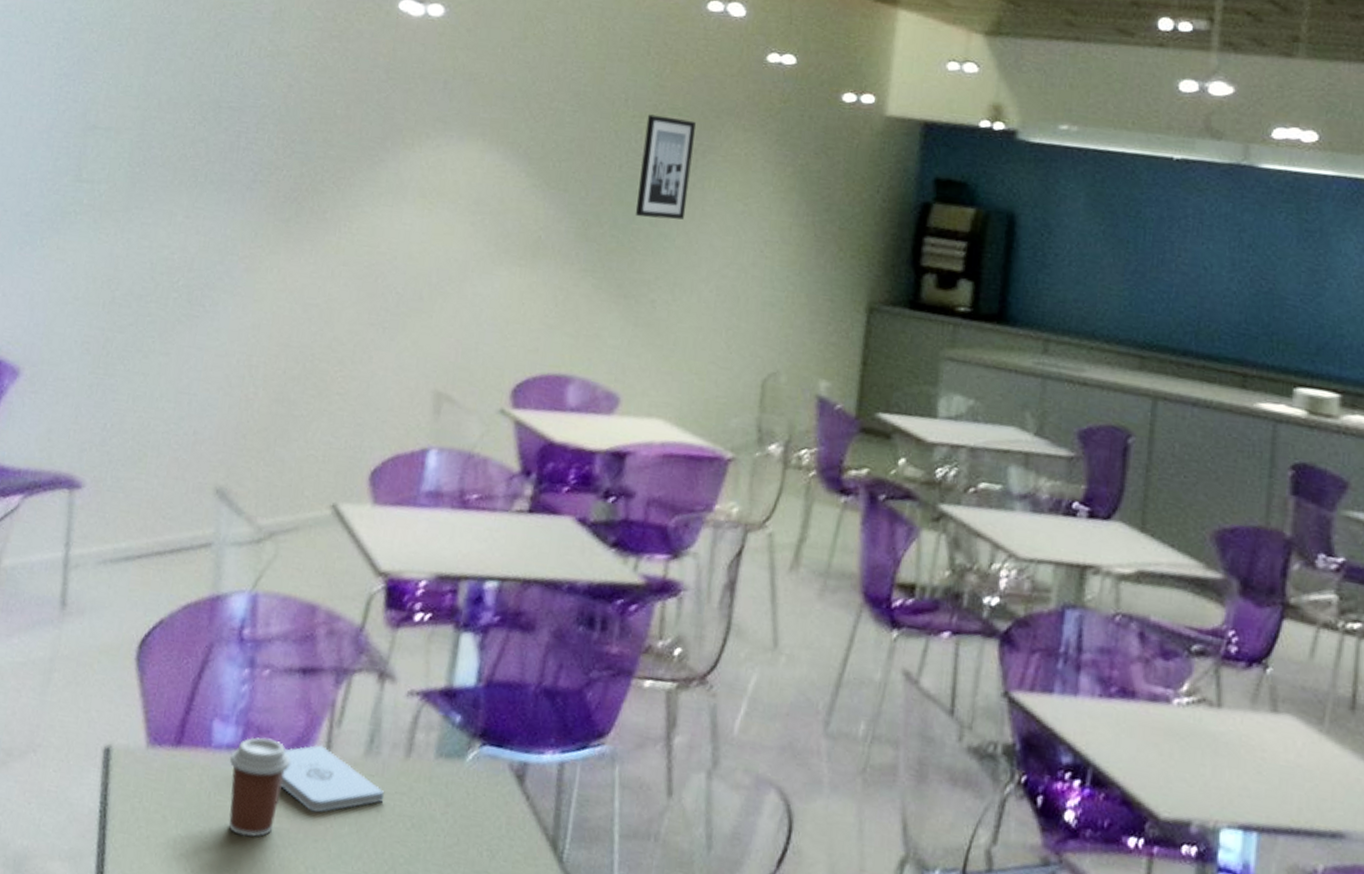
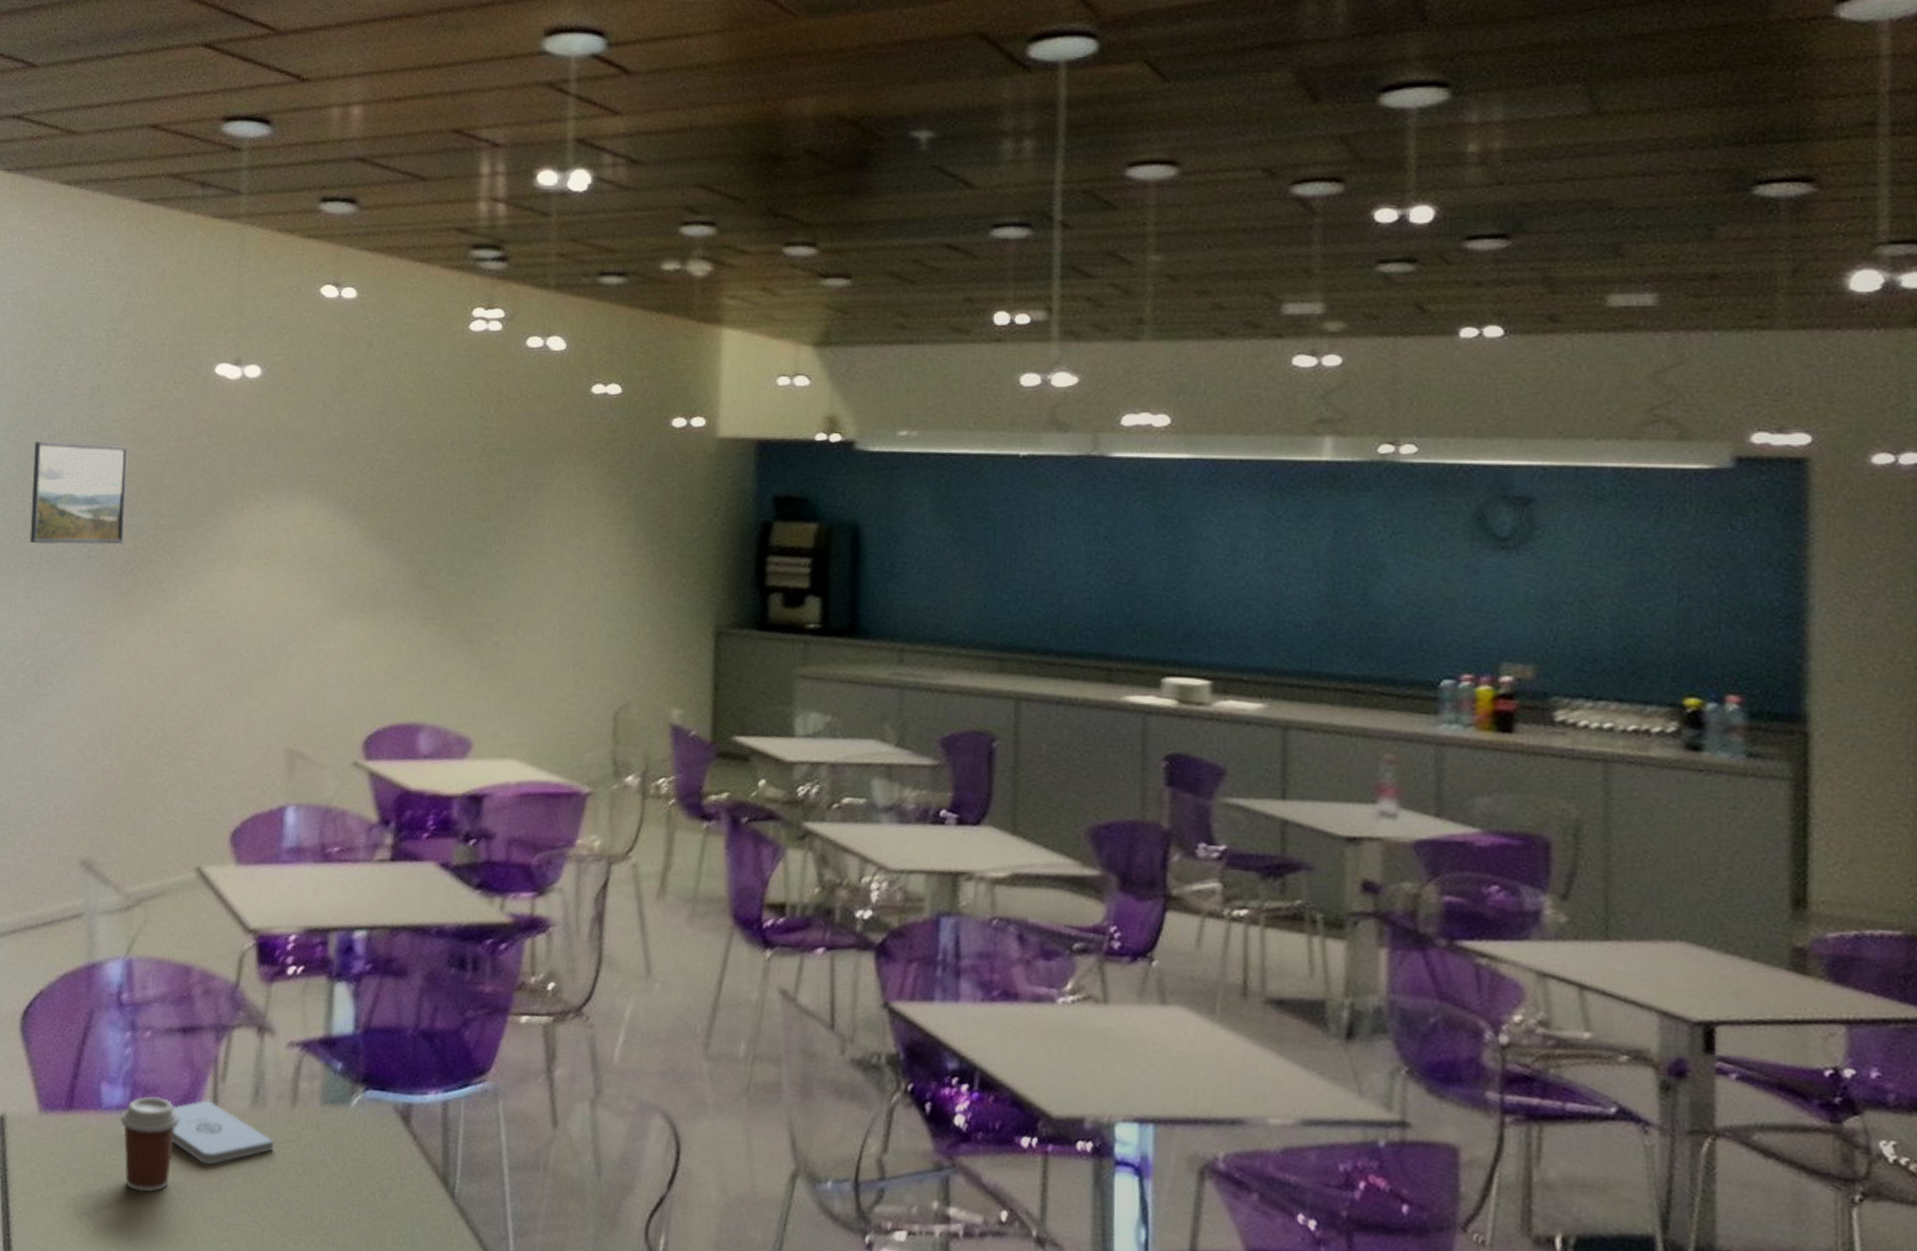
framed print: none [196,60,304,170] -> present [29,440,128,545]
wall art: present [635,114,696,220] -> none [471,457,524,561]

